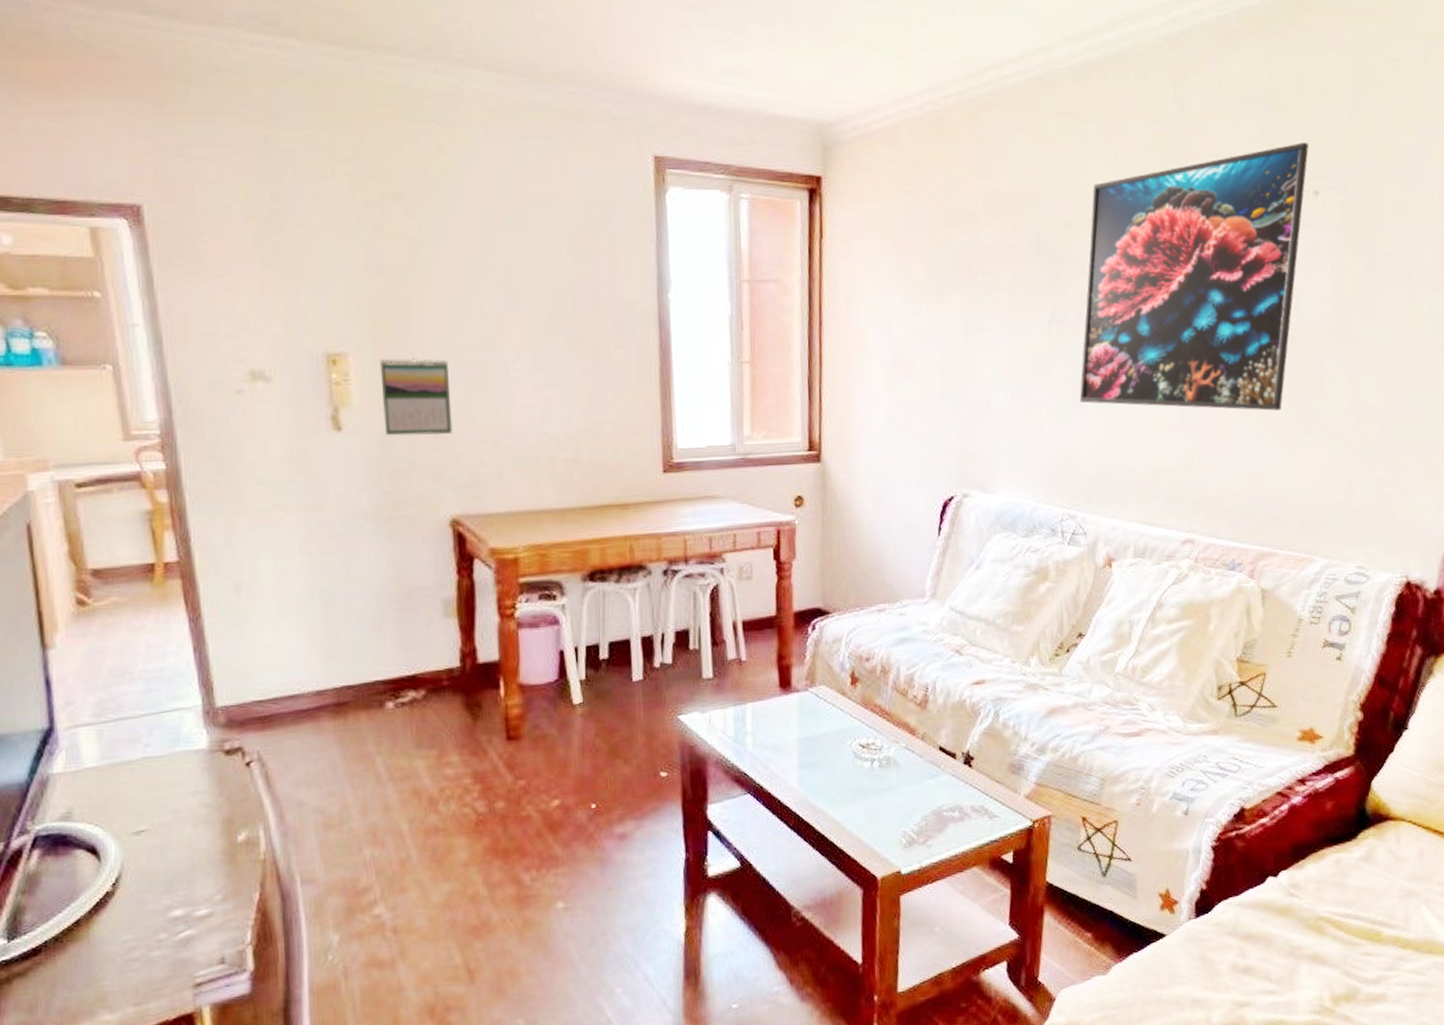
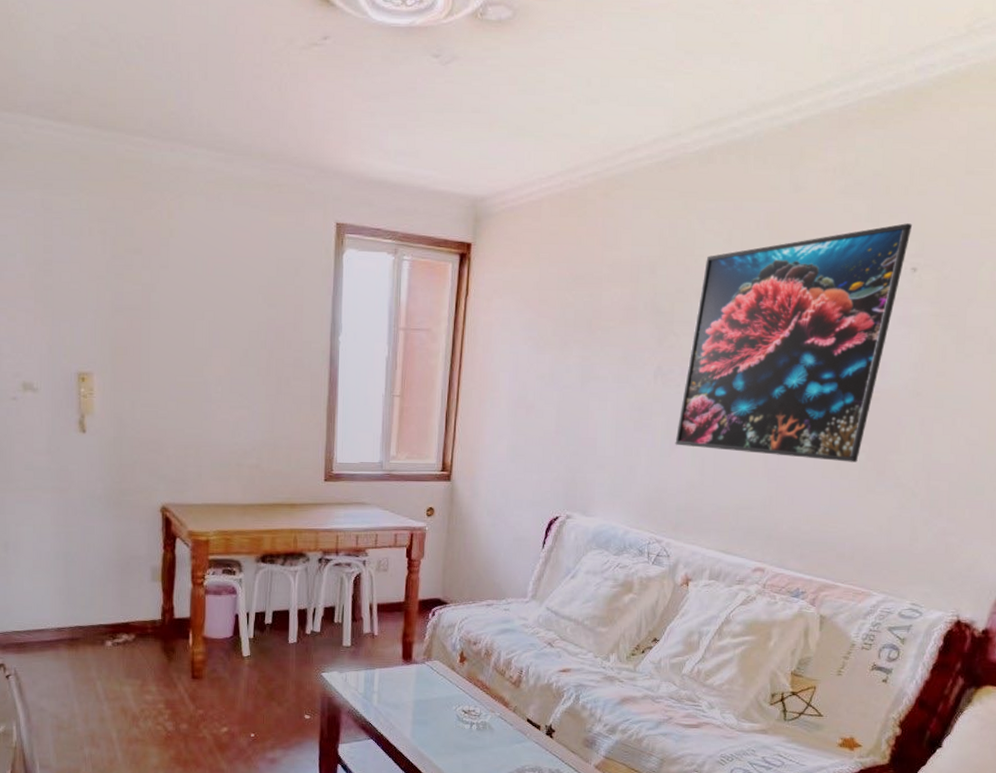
calendar: present [379,358,453,436] -> none [116,379,167,441]

